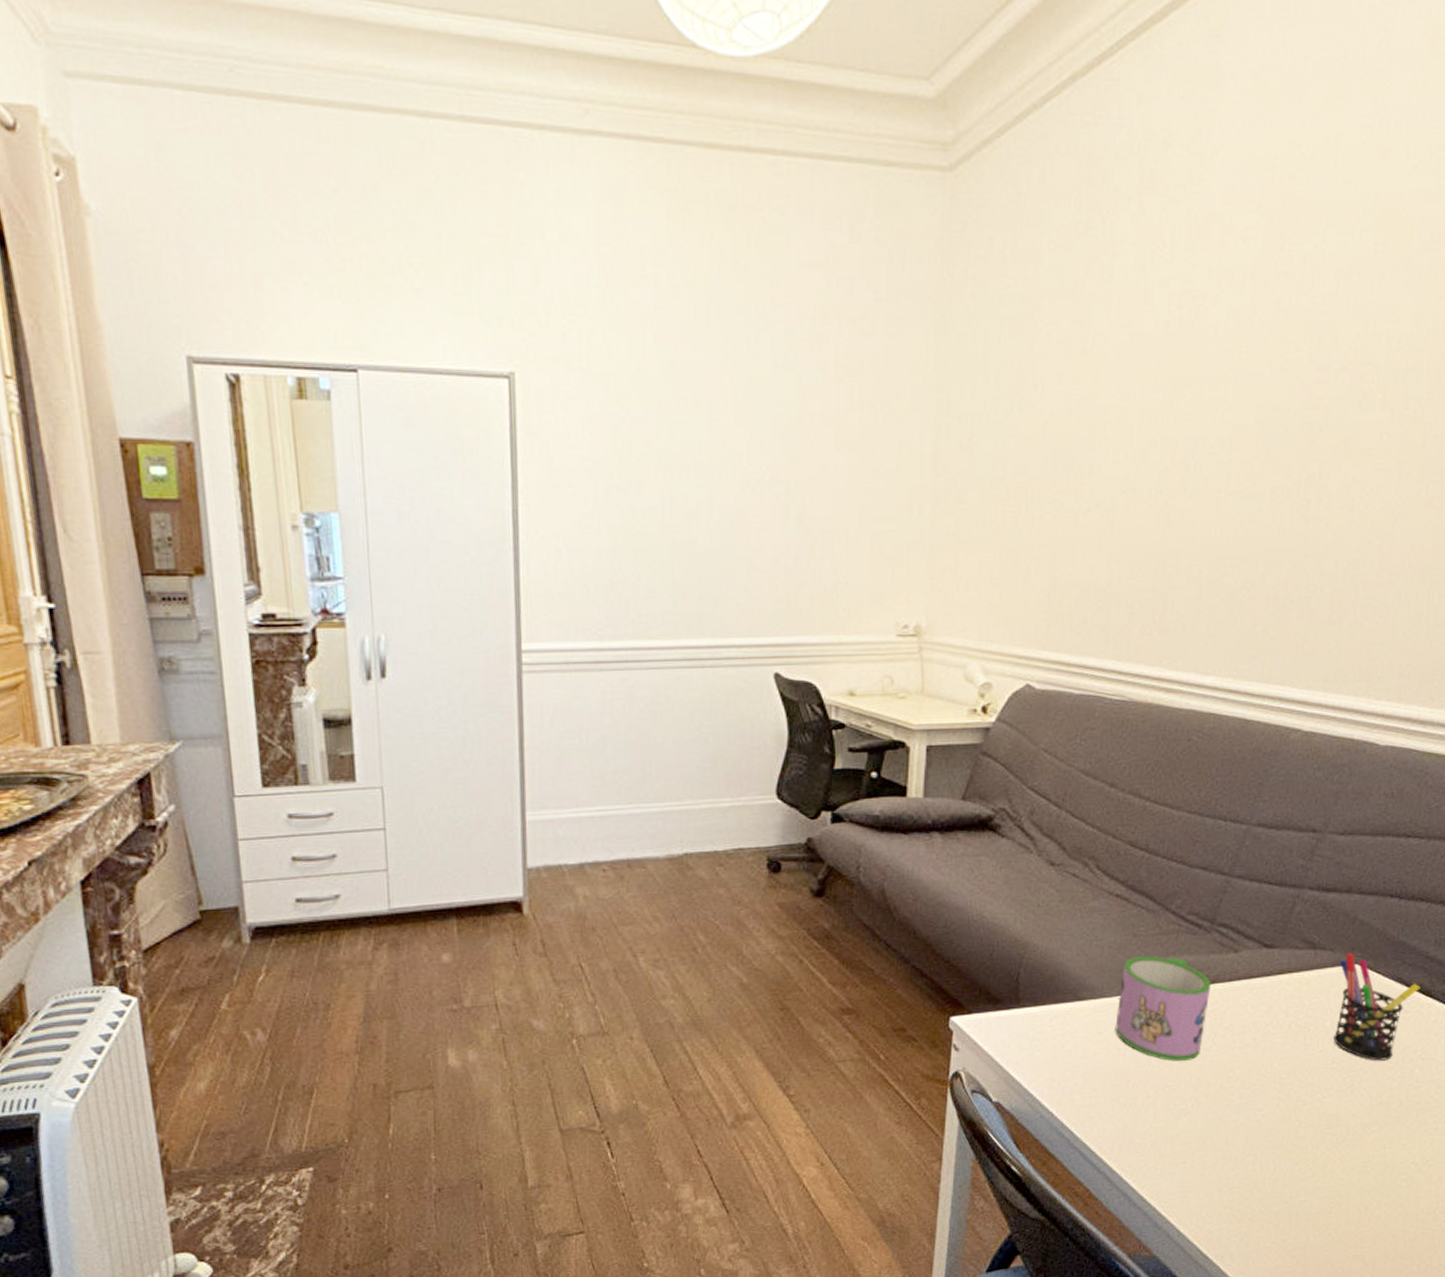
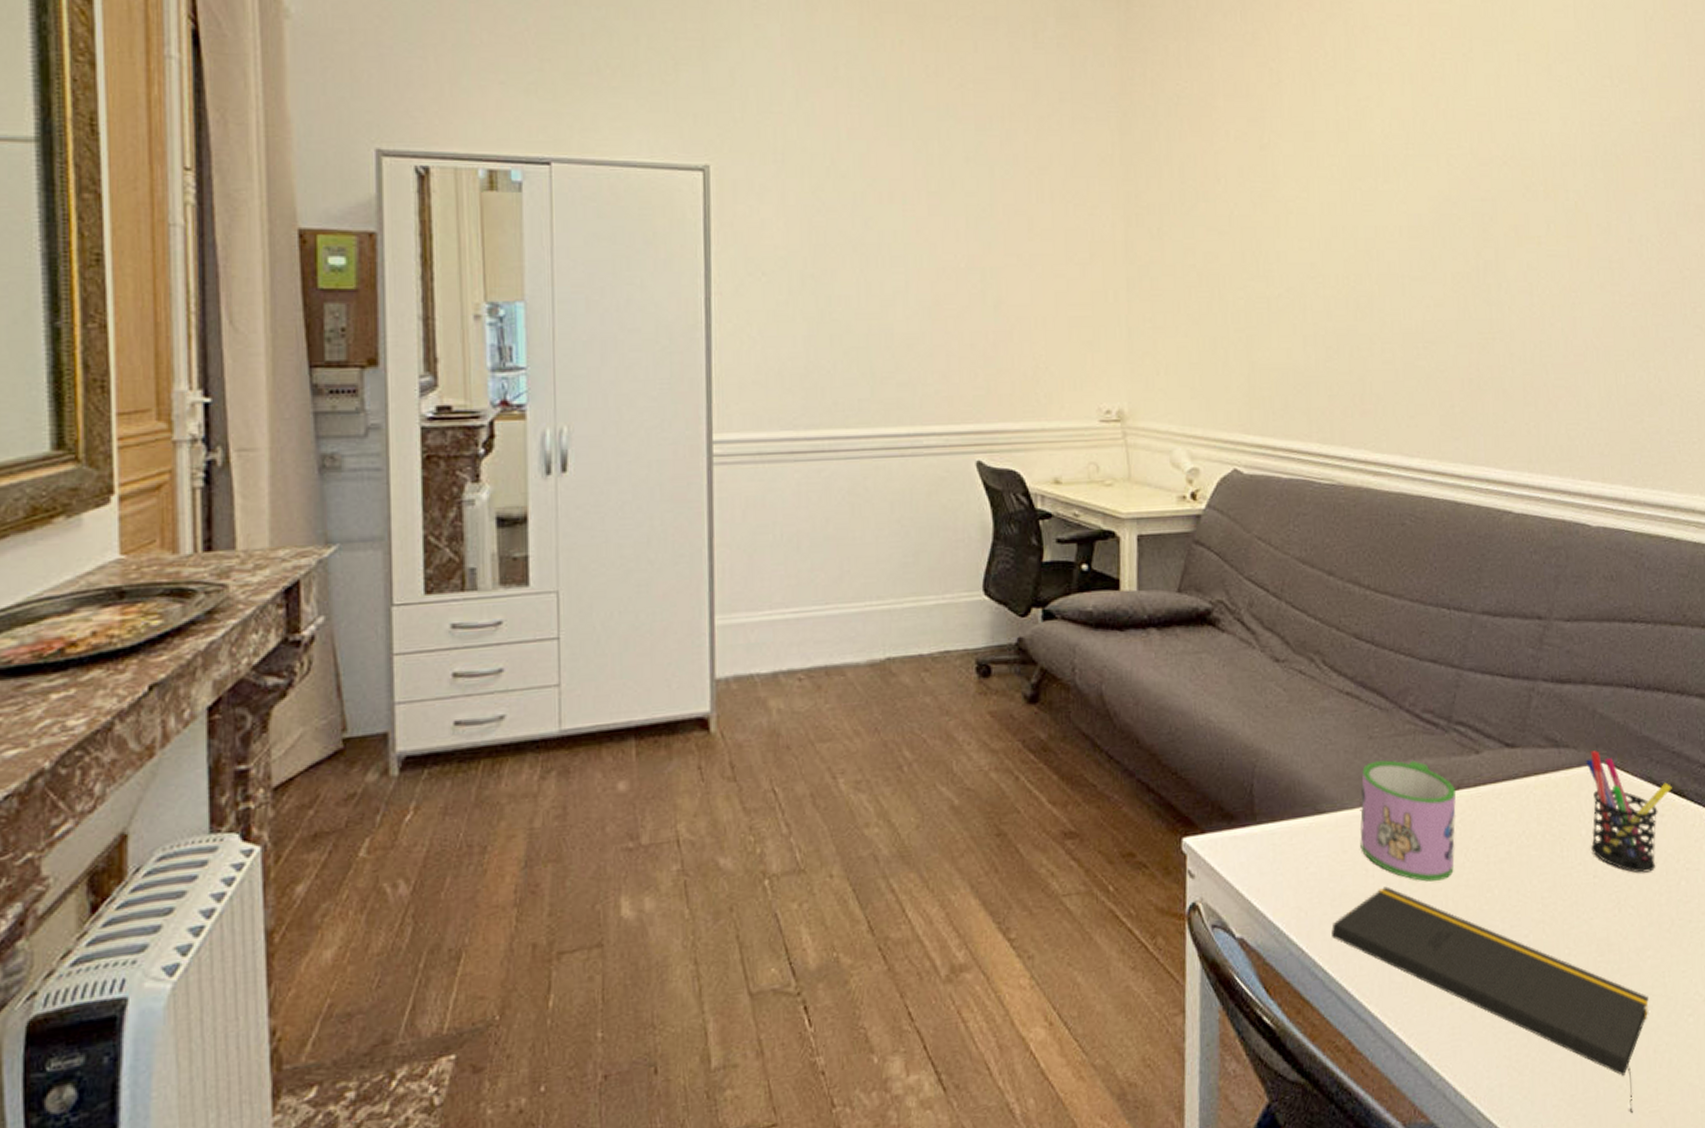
notepad: none [1080,1064,1368,1256] -> present [1332,886,1649,1113]

